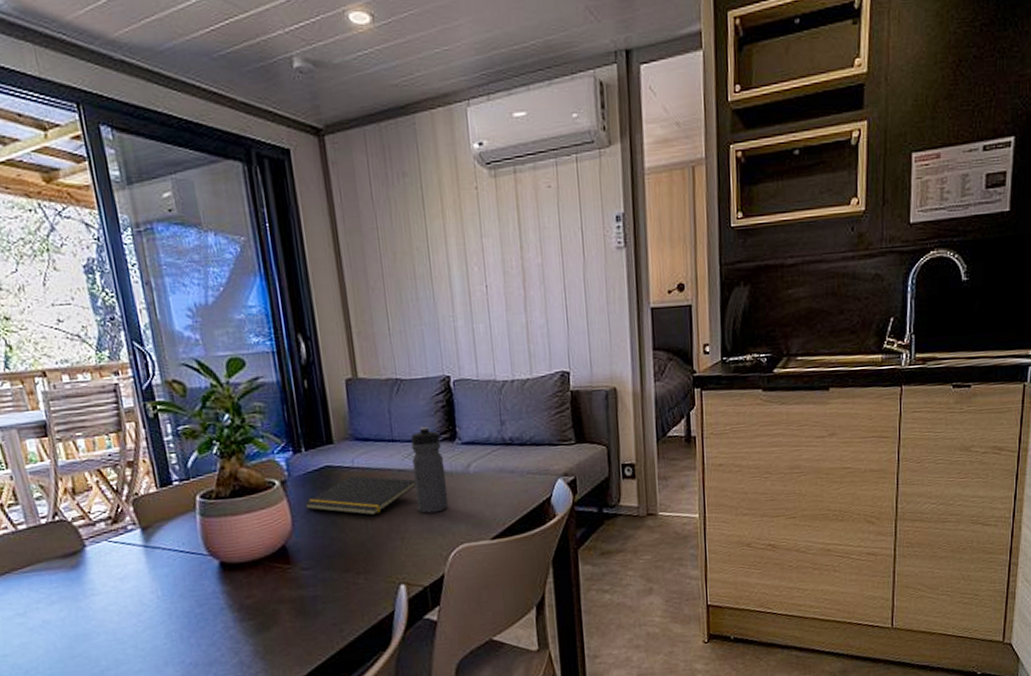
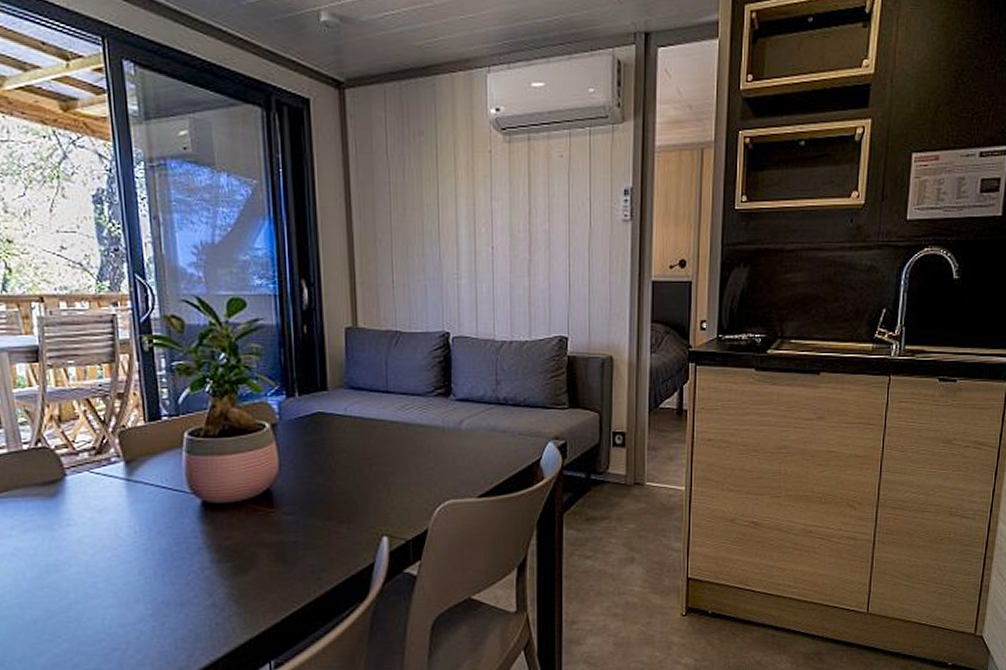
notepad: present [304,475,416,516] -> none [293,423,407,465]
water bottle: present [410,425,449,514] -> none [404,379,438,467]

